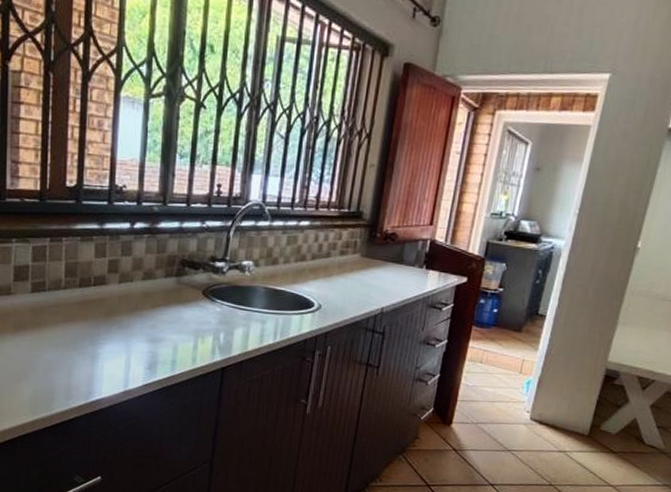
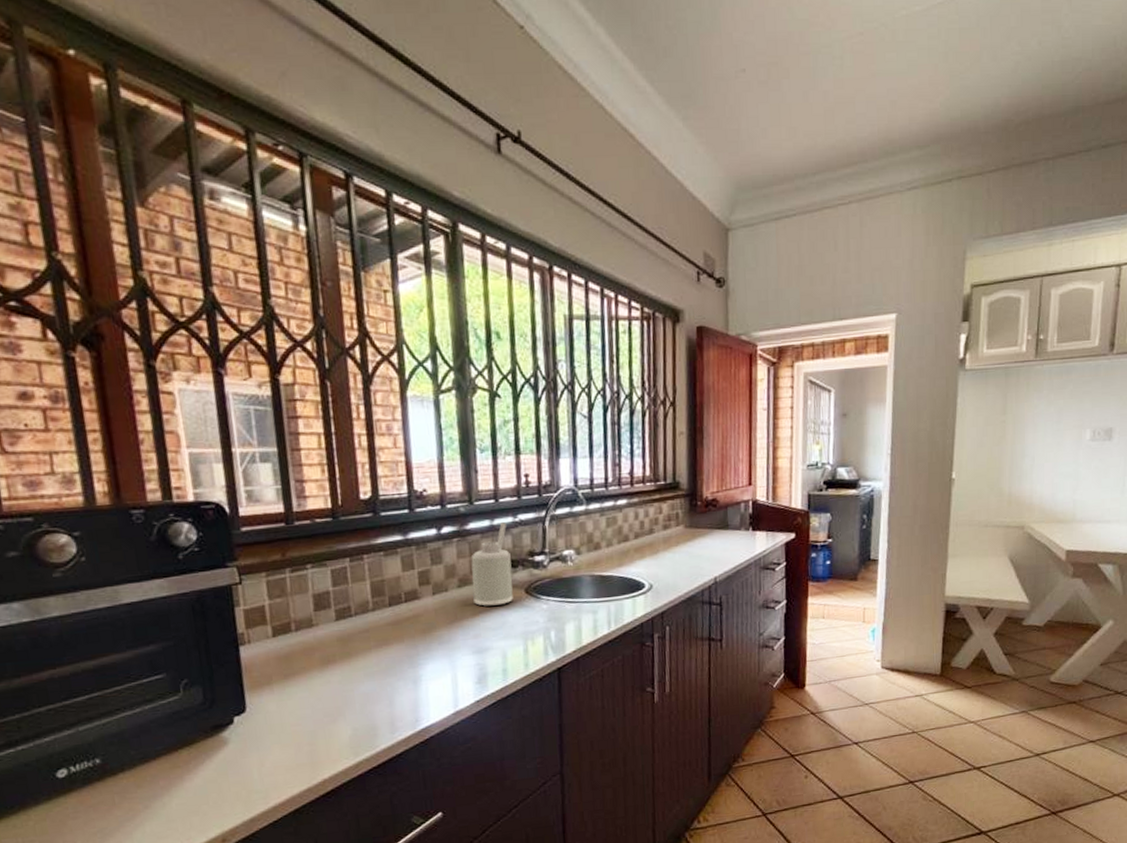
soap dispenser: none [155,226,194,303] -> present [471,522,513,607]

